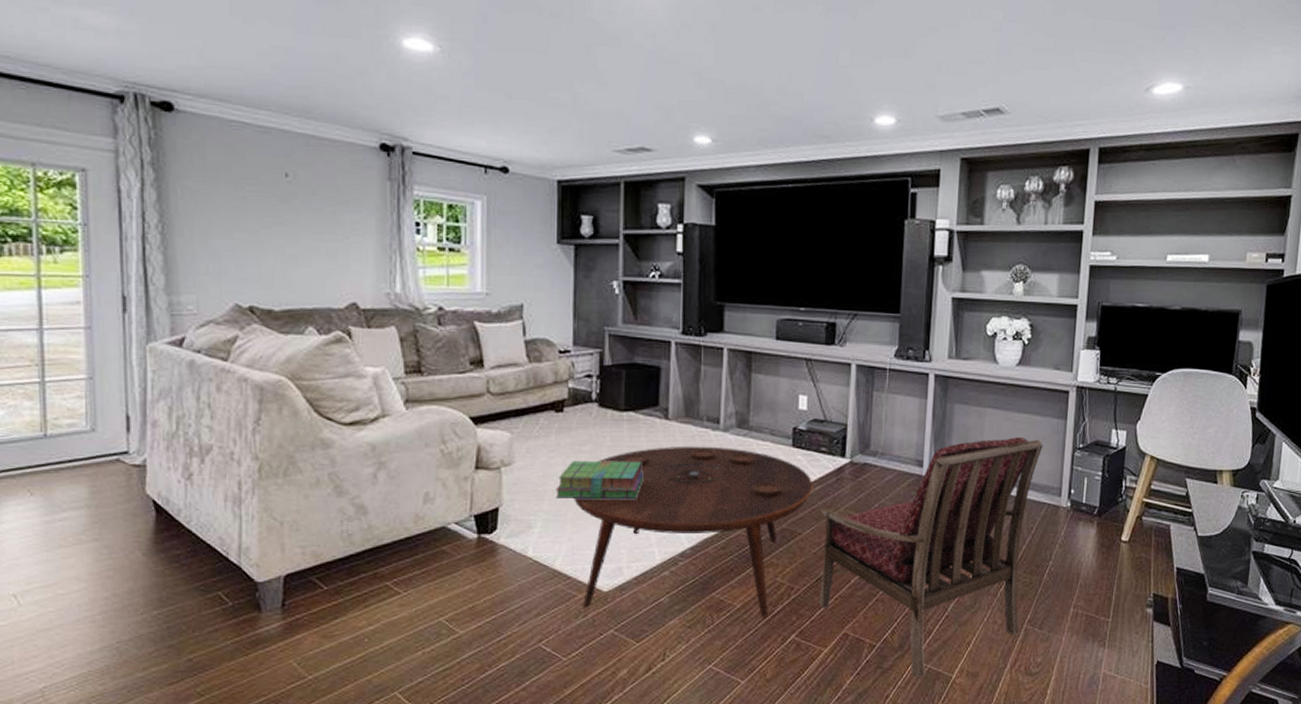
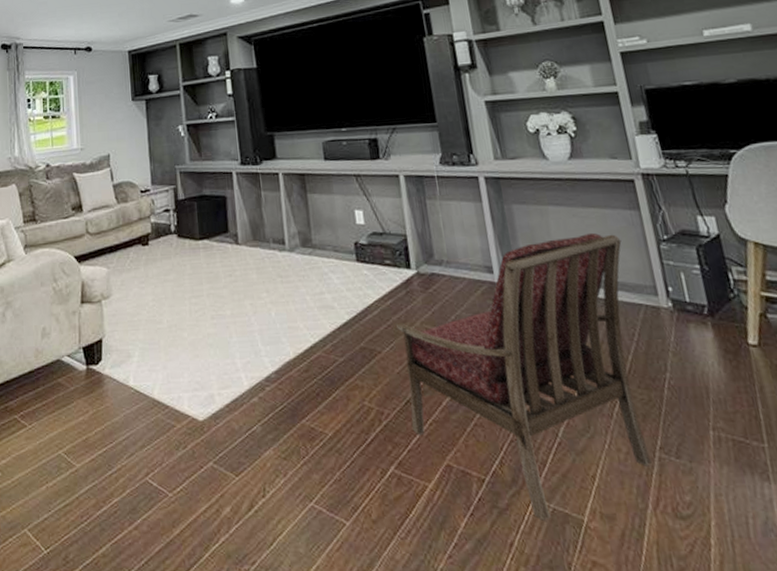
stack of books: present [555,460,644,500] -> none [148,286,223,327]
coffee table: present [574,446,813,617] -> none [164,267,385,447]

